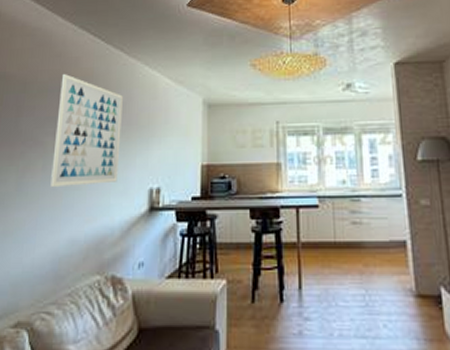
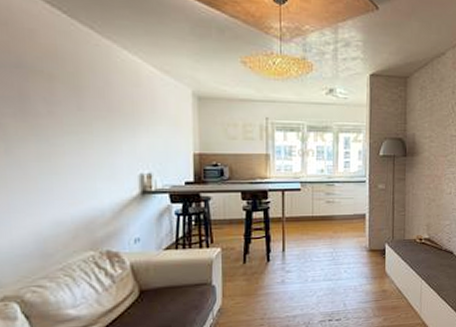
wall art: present [50,74,123,188] -> none [13,48,103,172]

